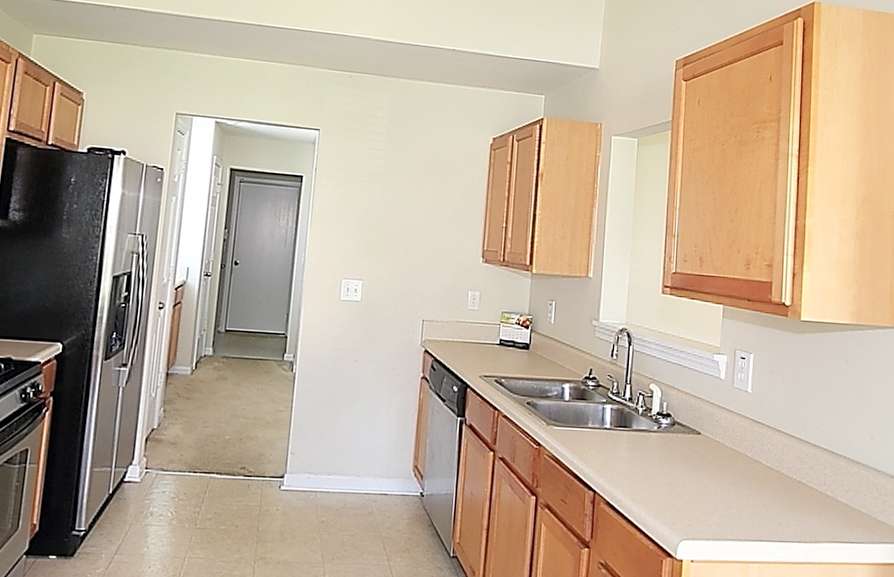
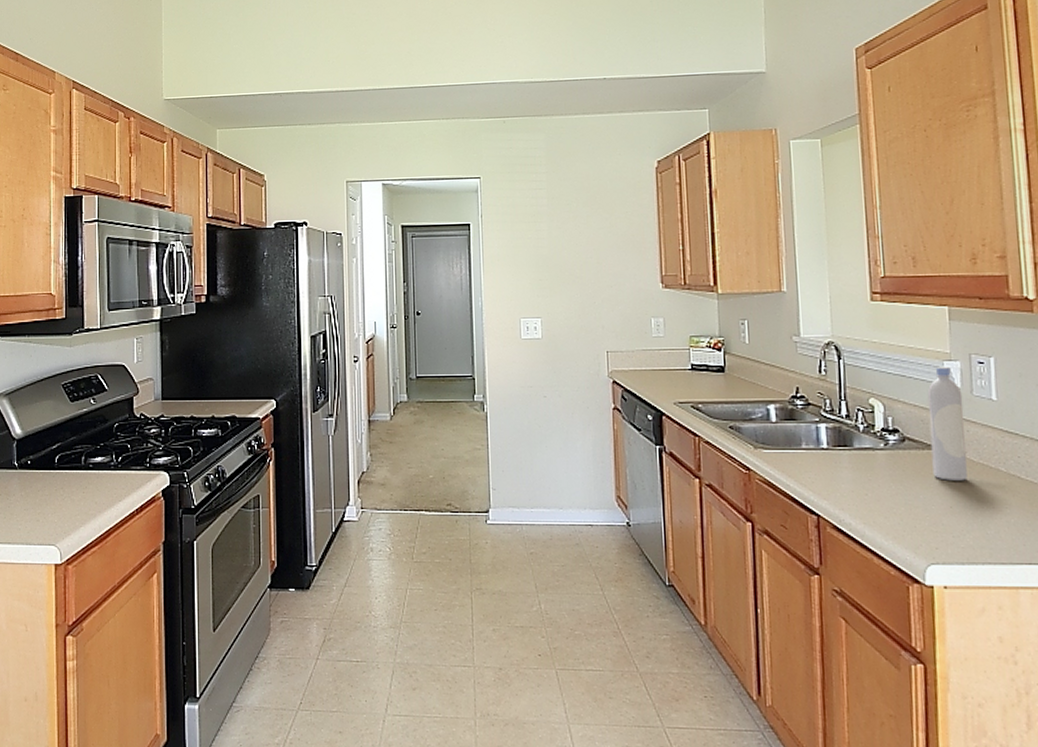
bottle: none [694,358,725,464] -> present [927,366,968,481]

